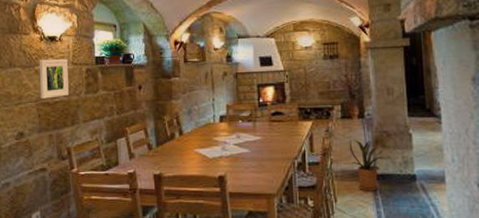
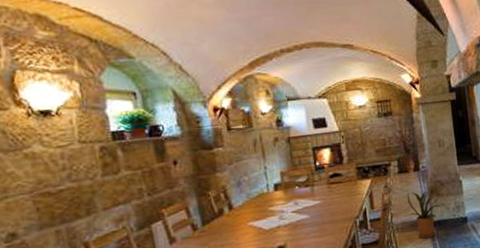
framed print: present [38,58,69,99] -> none [28,137,79,189]

